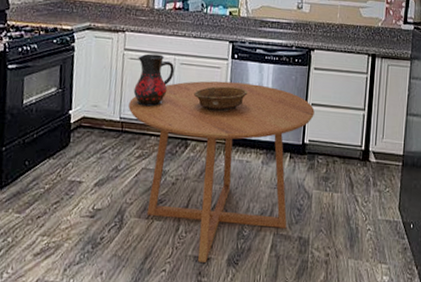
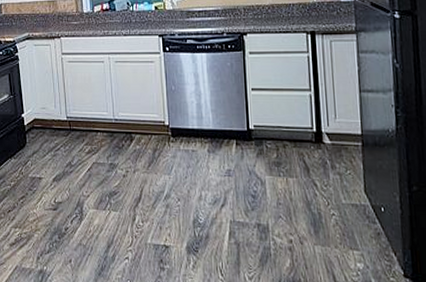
dining table: present [128,81,315,262] -> none [73,74,256,250]
pitcher: present [133,53,175,107] -> none [75,55,111,105]
decorative bowl: present [194,86,248,112] -> none [132,79,185,104]

